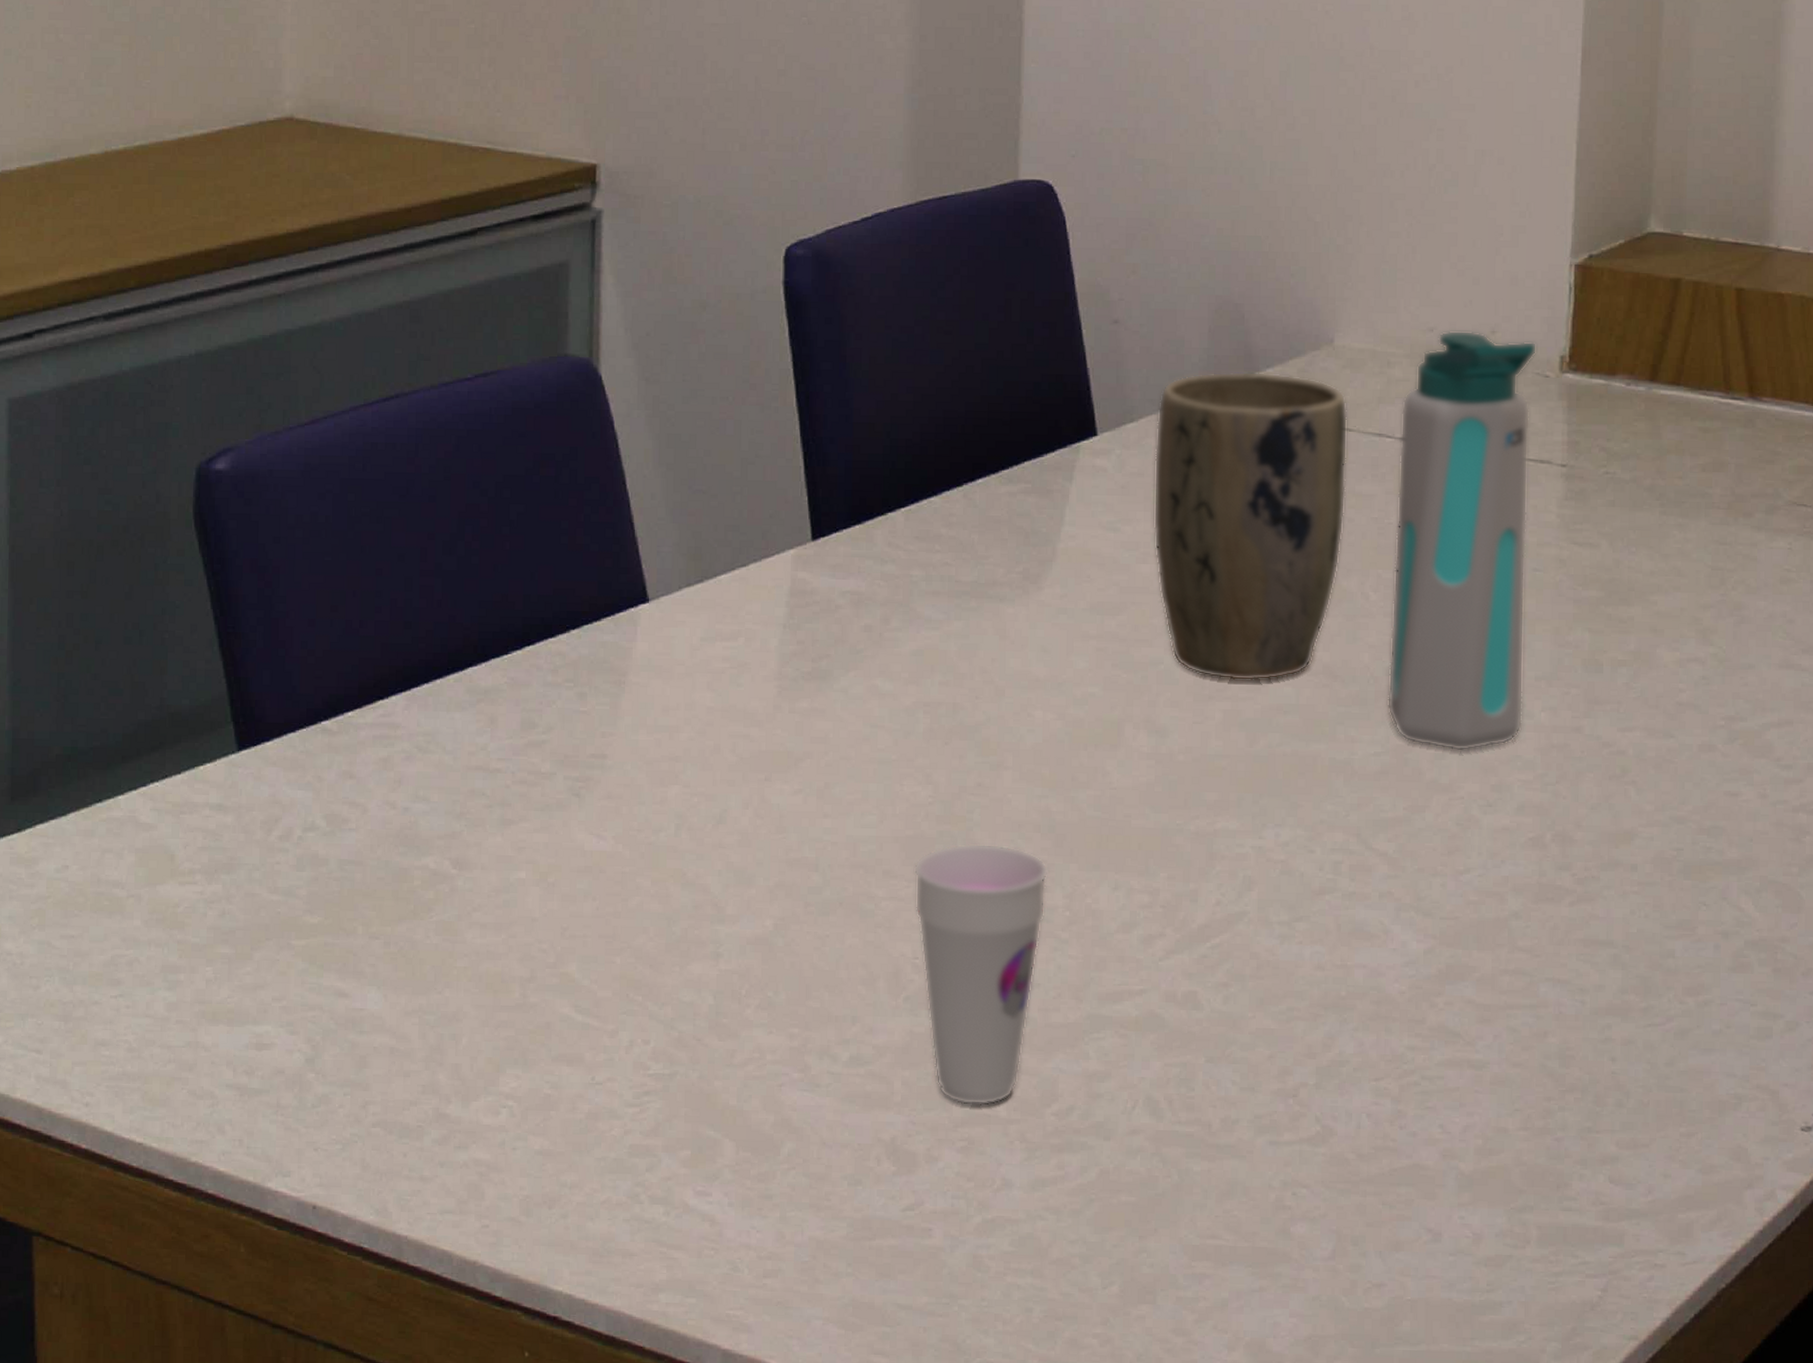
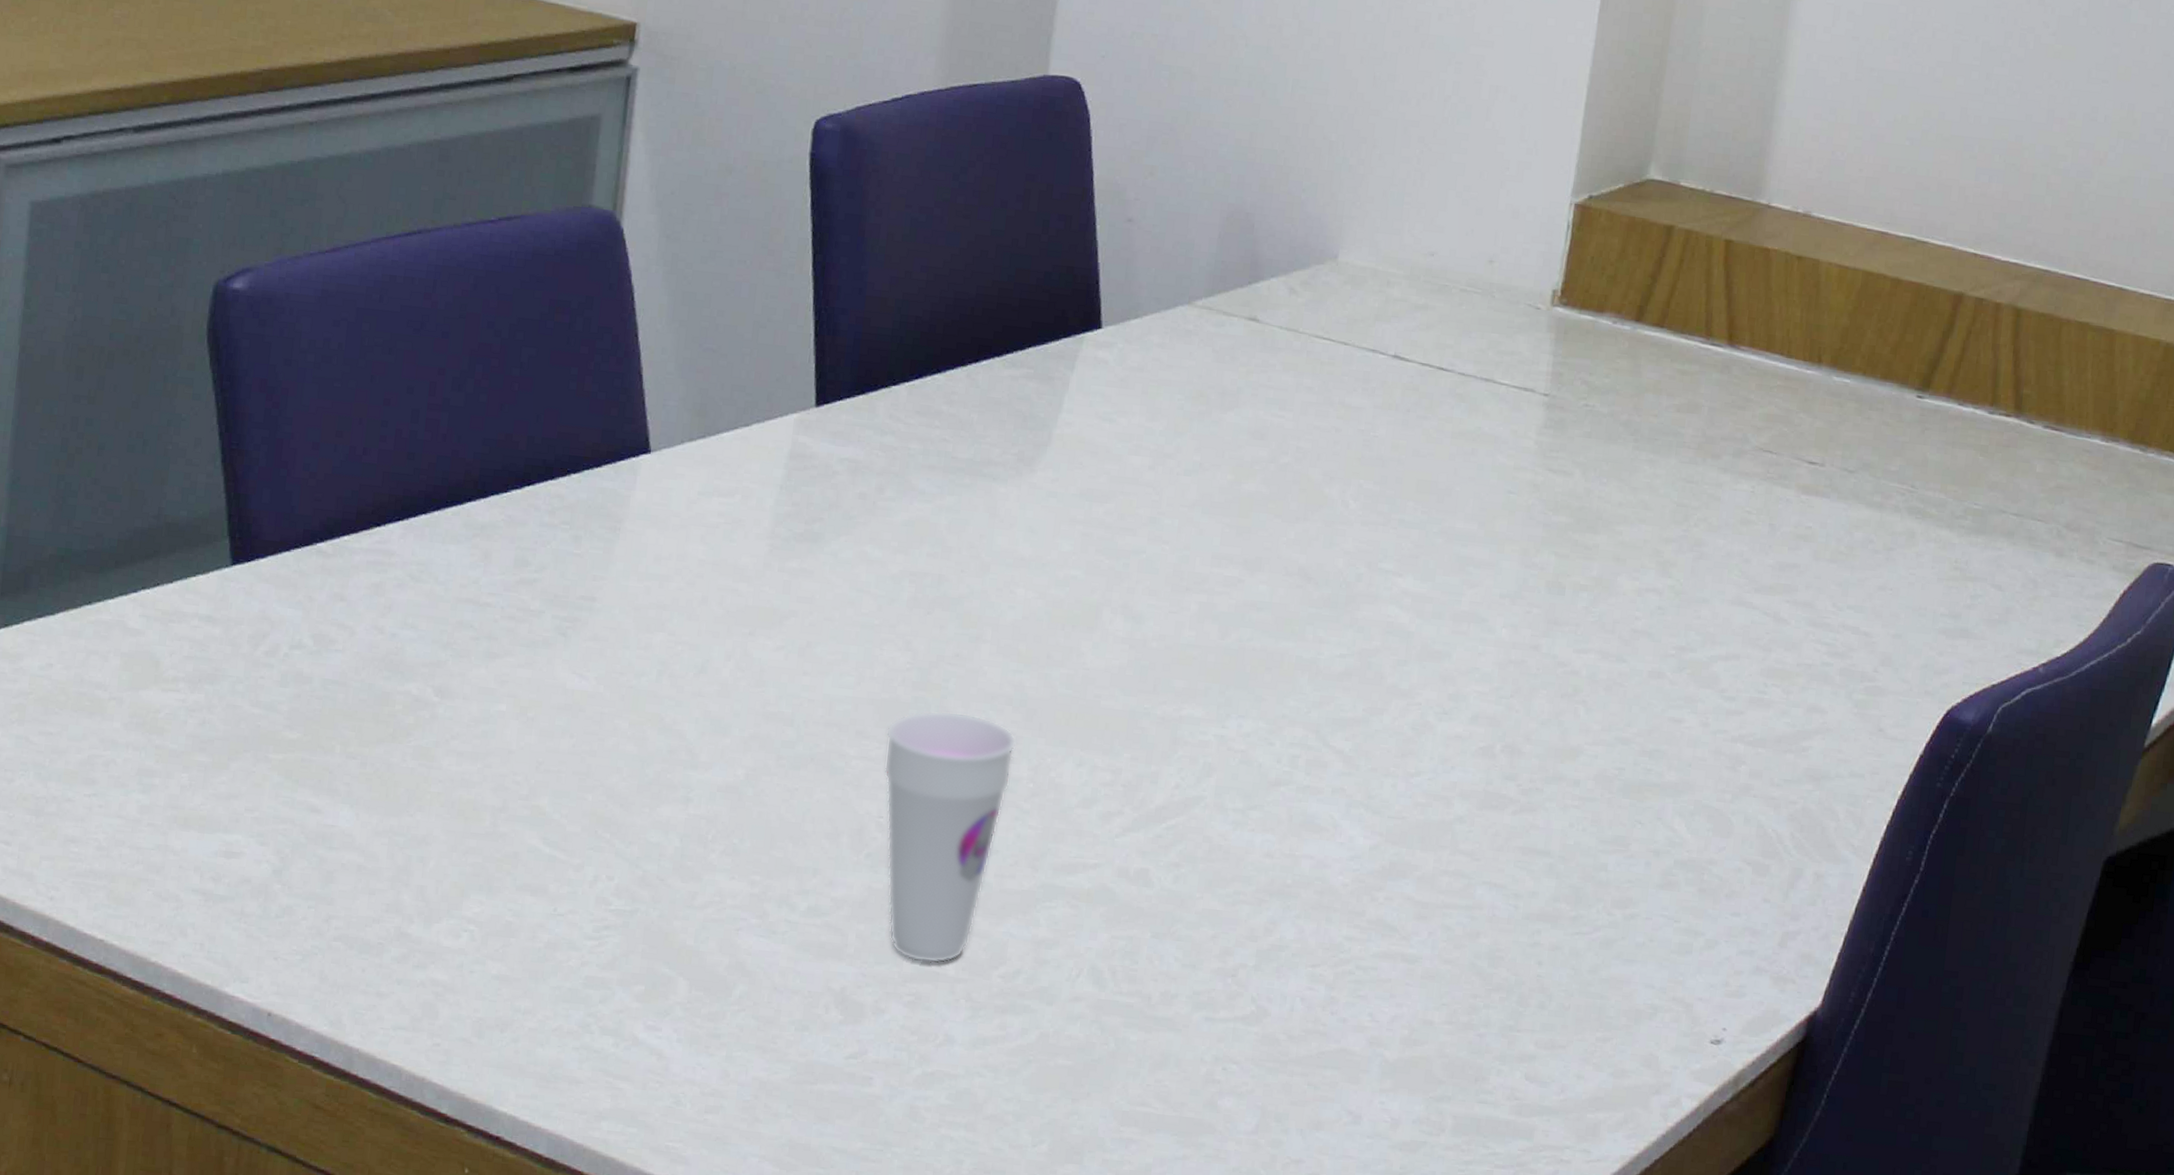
plant pot: present [1153,371,1348,681] -> none [1146,276,1345,577]
water bottle: present [1386,330,1537,751] -> none [1356,256,1532,660]

